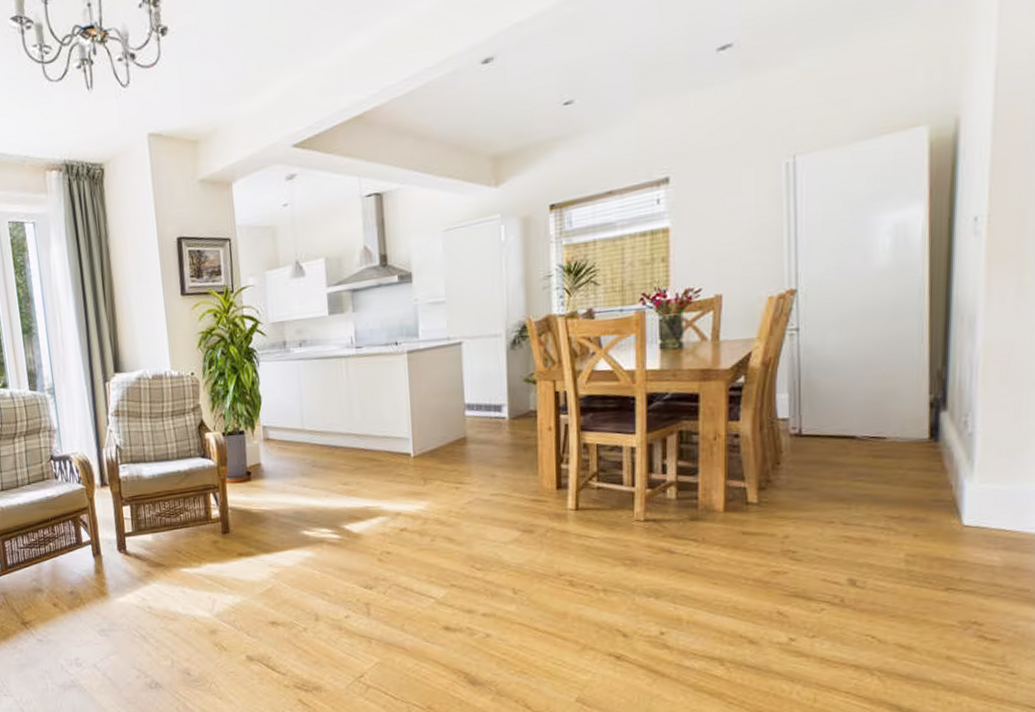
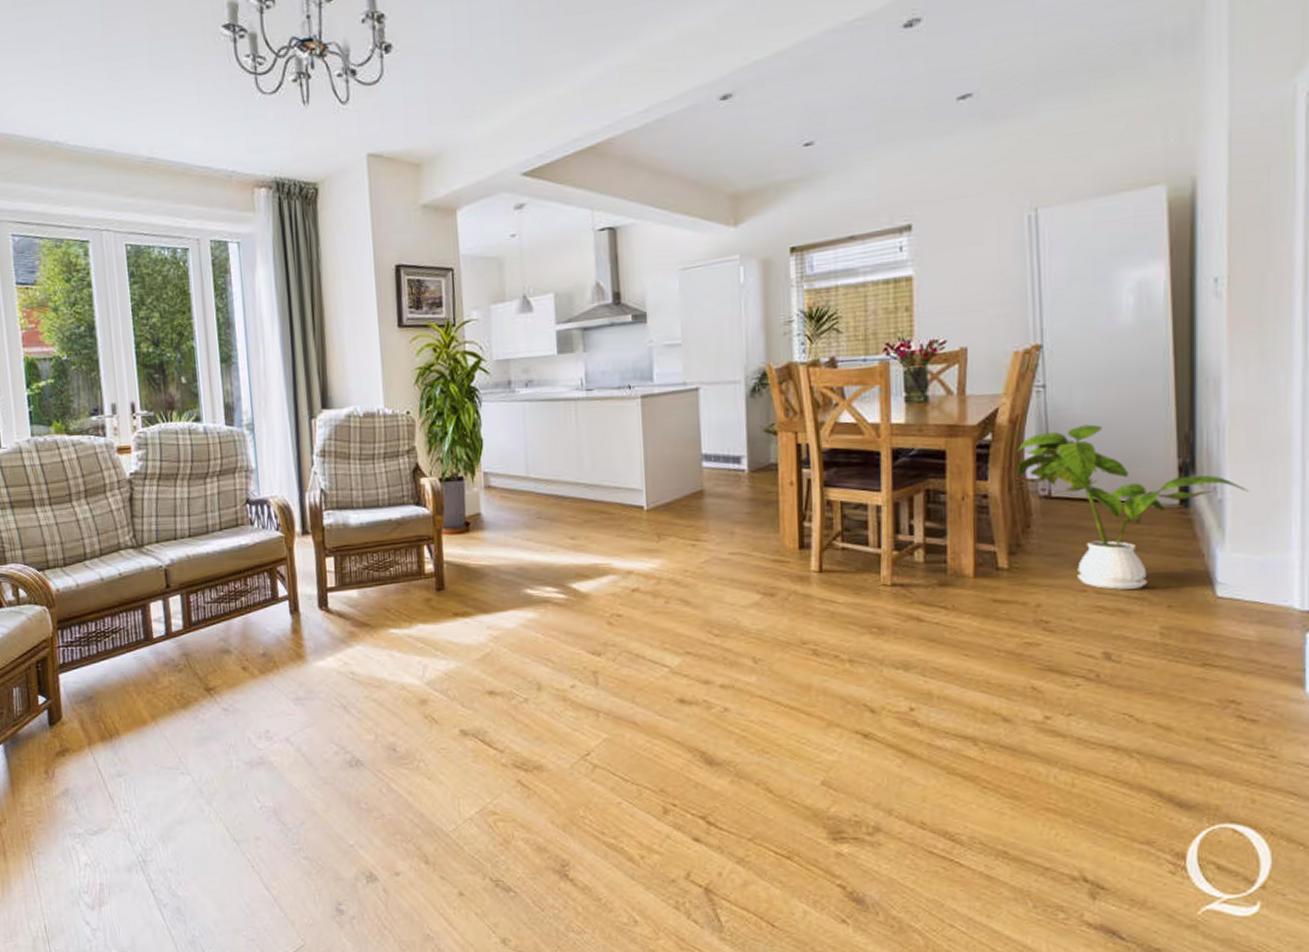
house plant: none [769,364,1000,521] -> present [1017,424,1249,590]

